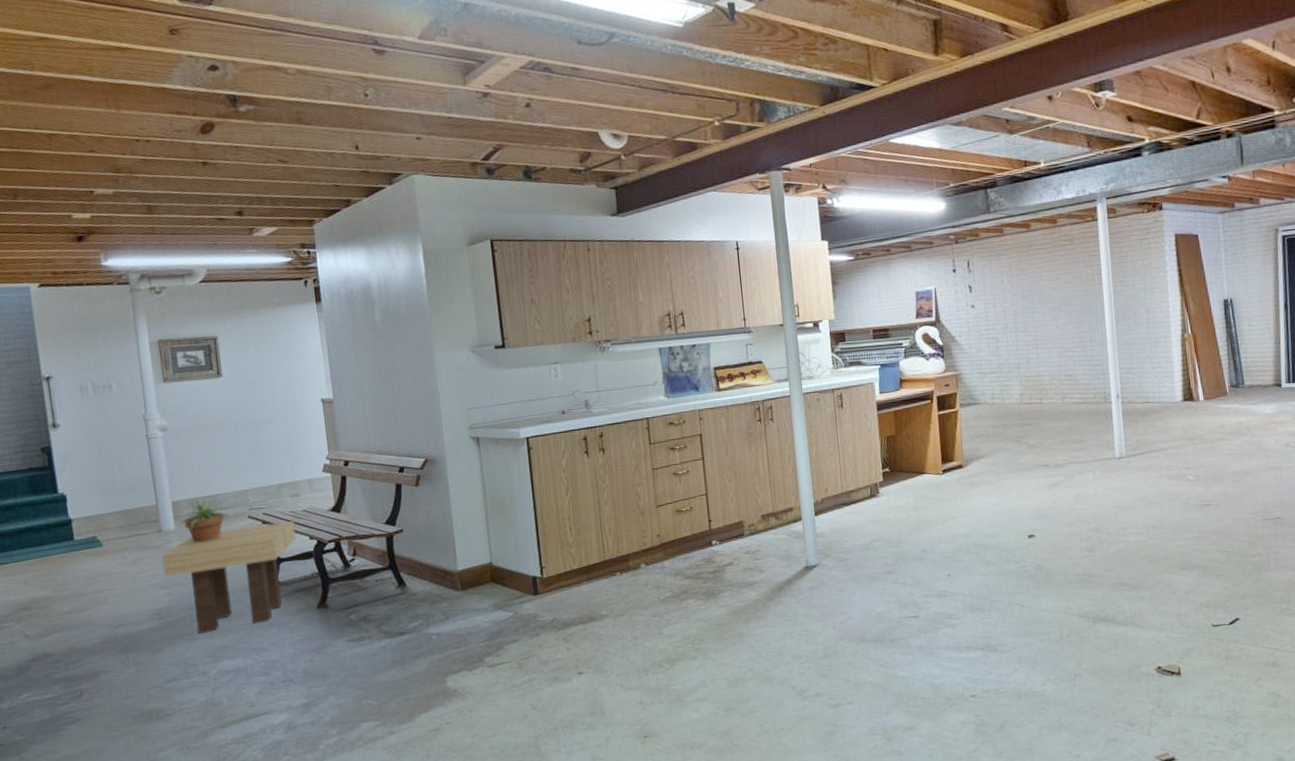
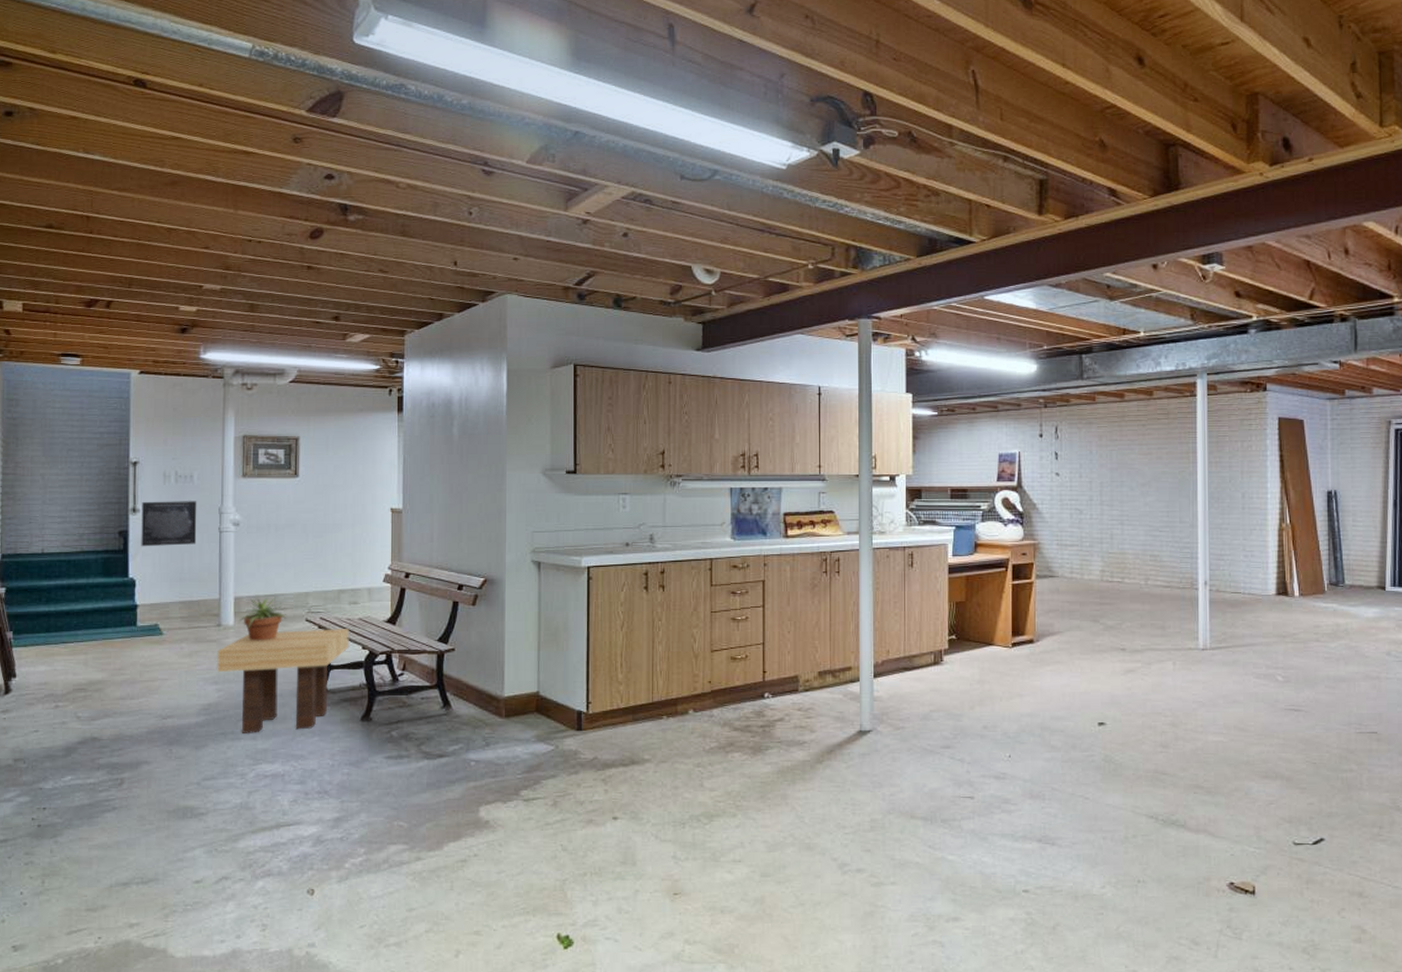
wall art: none [61,410,125,462] -> present [141,501,197,547]

